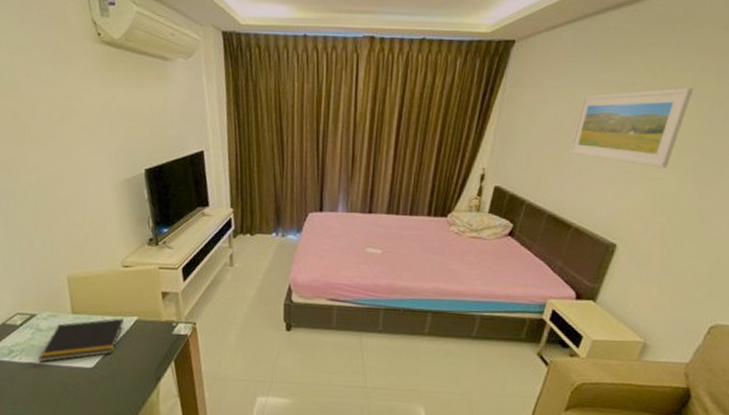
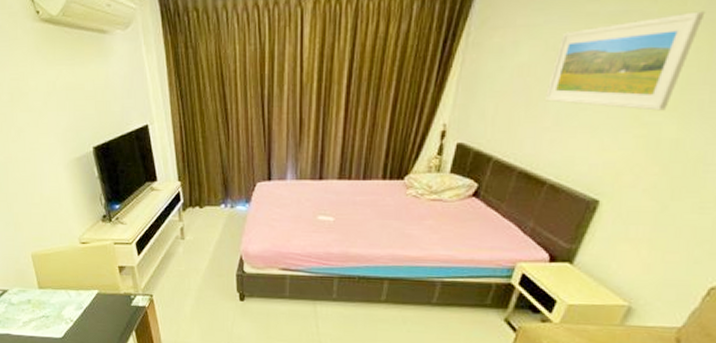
notepad: present [38,318,125,362] -> none [14,292,87,333]

